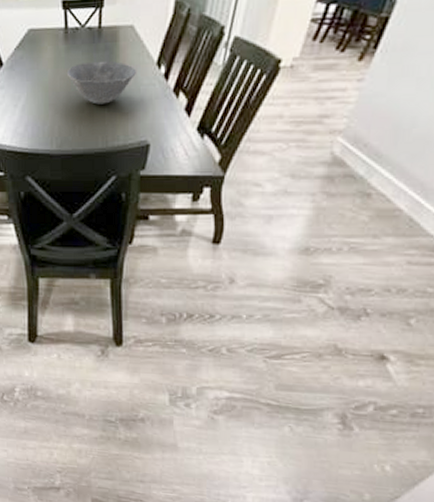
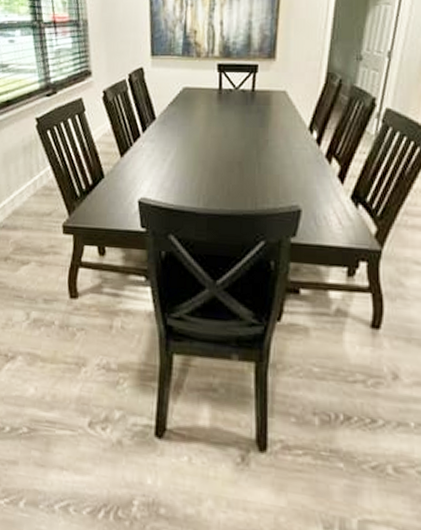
bowl: present [66,61,136,105] -> none [218,122,288,165]

